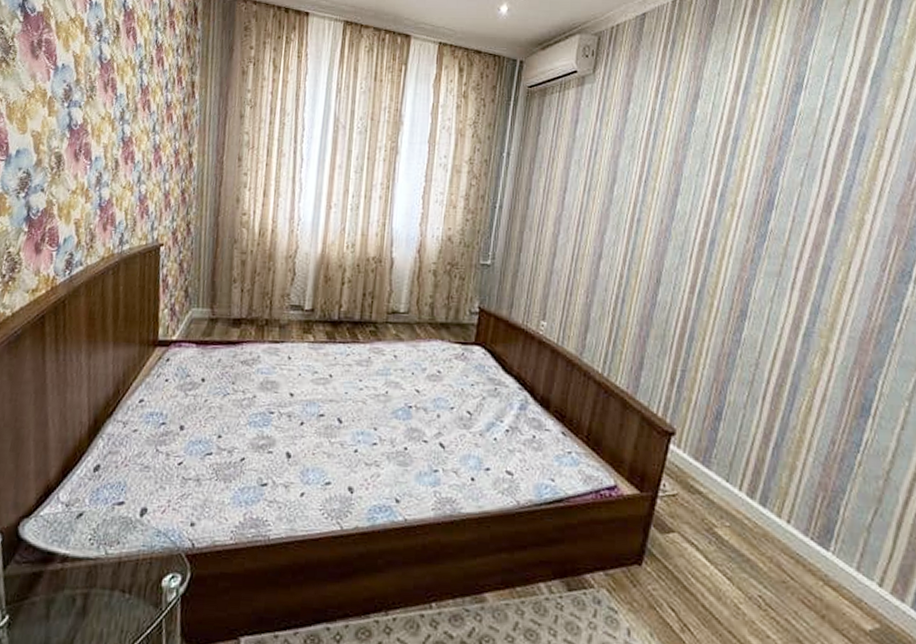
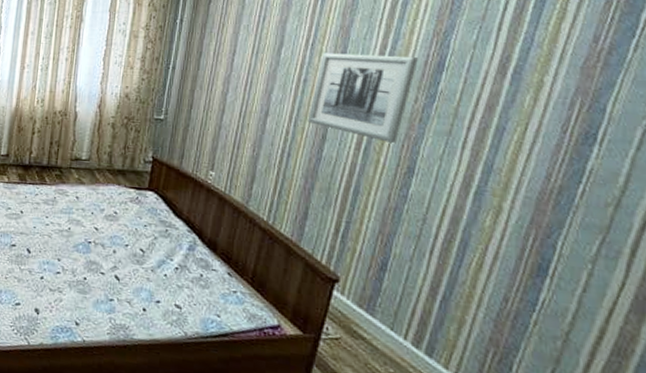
wall art: none [641,190,749,287] -> present [307,53,418,144]

